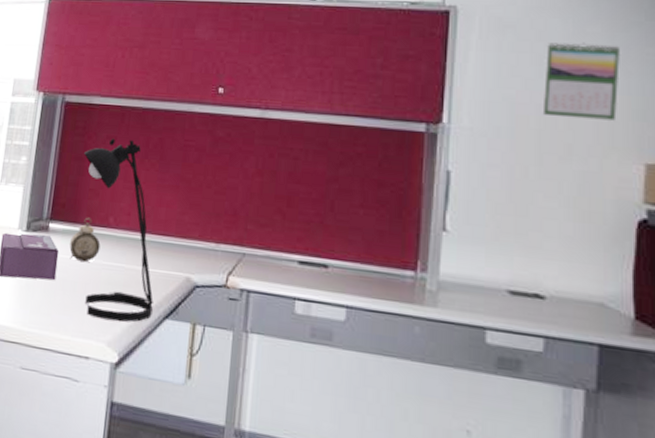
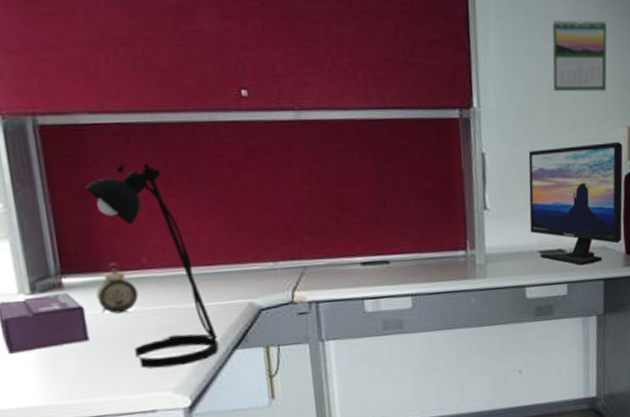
computer monitor: none [499,175,637,322] -> present [528,142,623,265]

